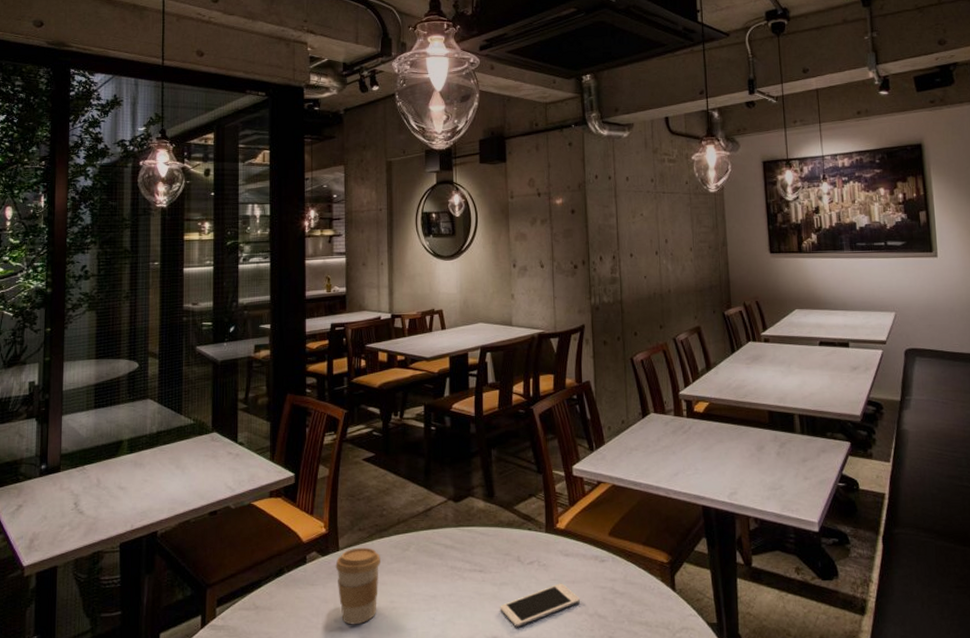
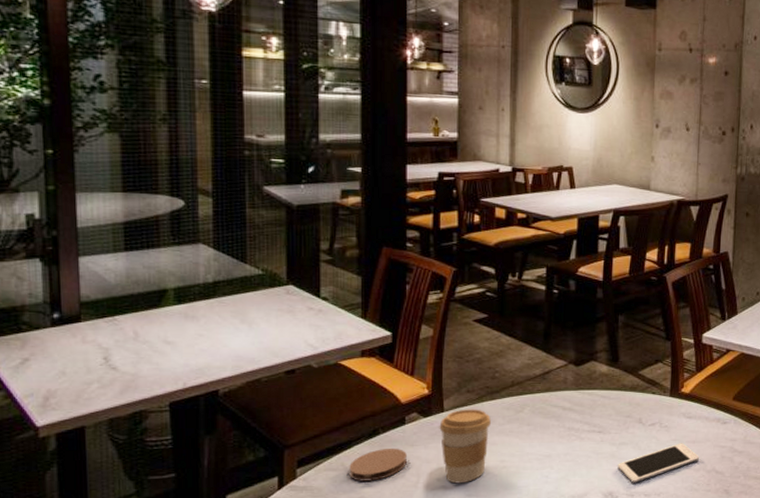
coaster: none [259,587,308,621] -> present [349,448,407,481]

